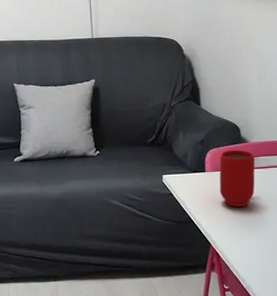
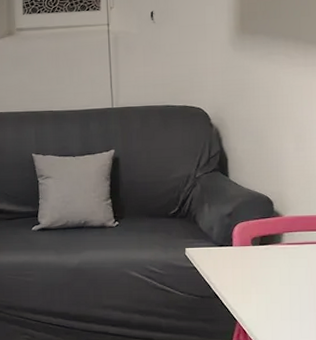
mug: present [219,149,255,207] -> none [248,224,290,283]

